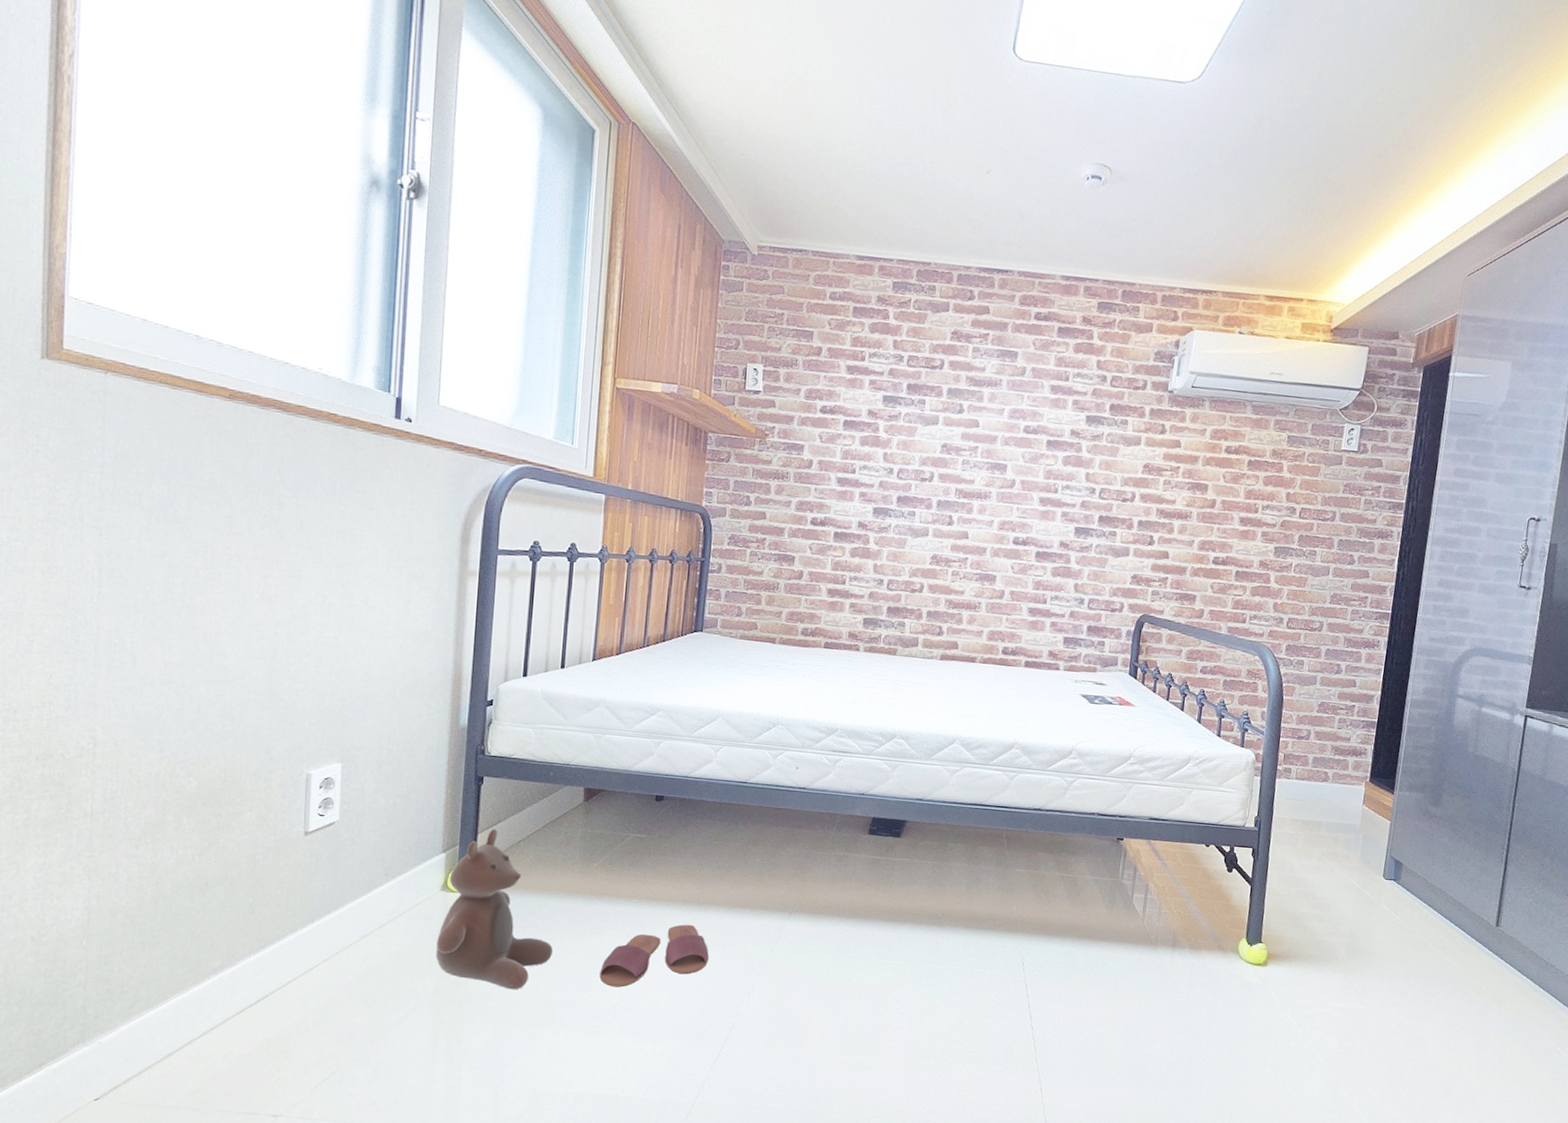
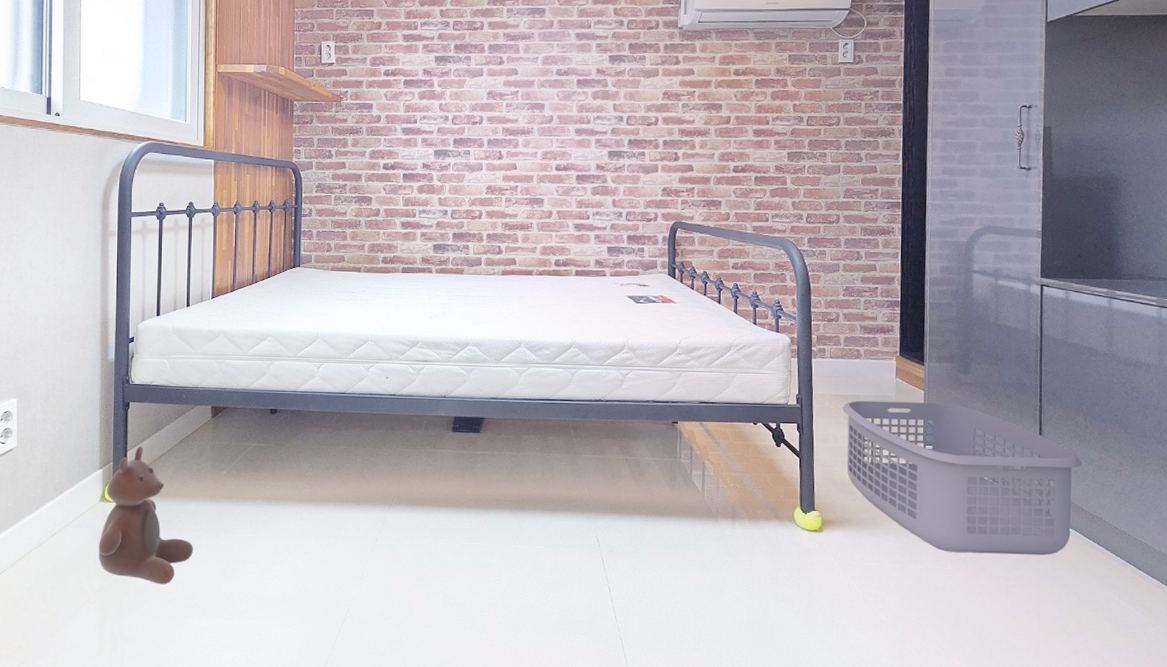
slippers: present [599,924,709,987] -> none [233,520,324,578]
clothes hamper: none [1300,827,1542,1002] -> present [843,400,1081,556]

